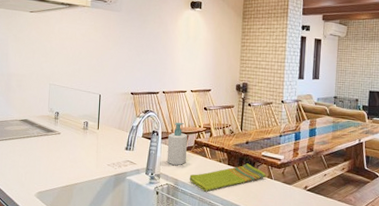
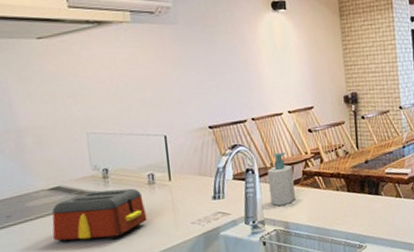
toaster: none [17,127,79,166] -> present [52,188,147,243]
dish towel: present [189,163,267,192] -> none [302,185,394,229]

